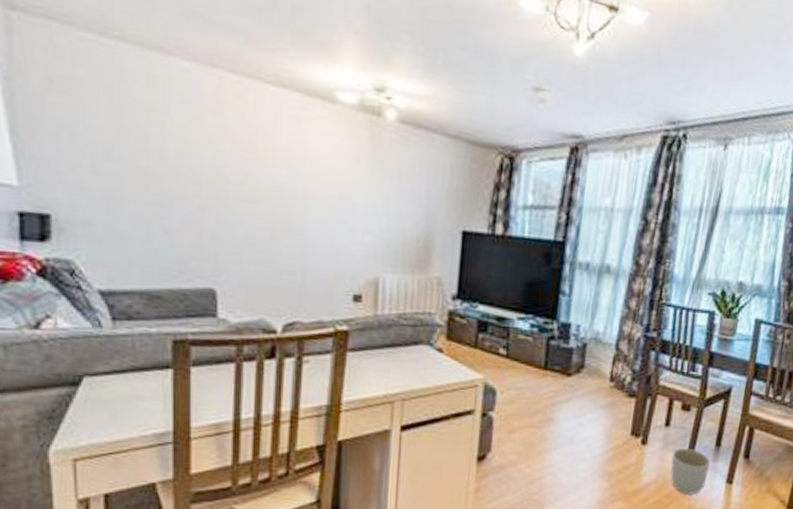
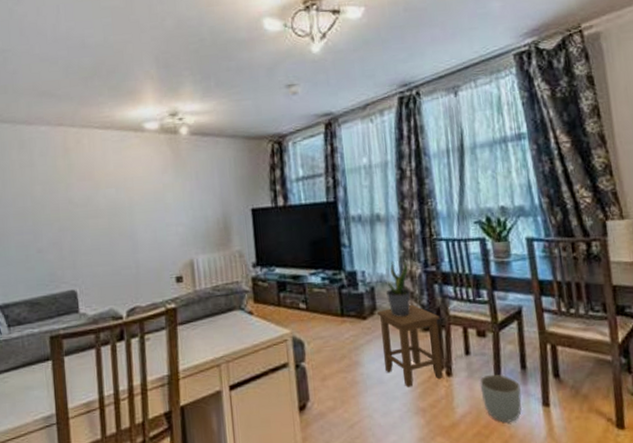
stool: none [579,367,649,451] -> present [377,304,444,387]
potted plant: none [598,320,628,380] -> present [385,260,411,317]

